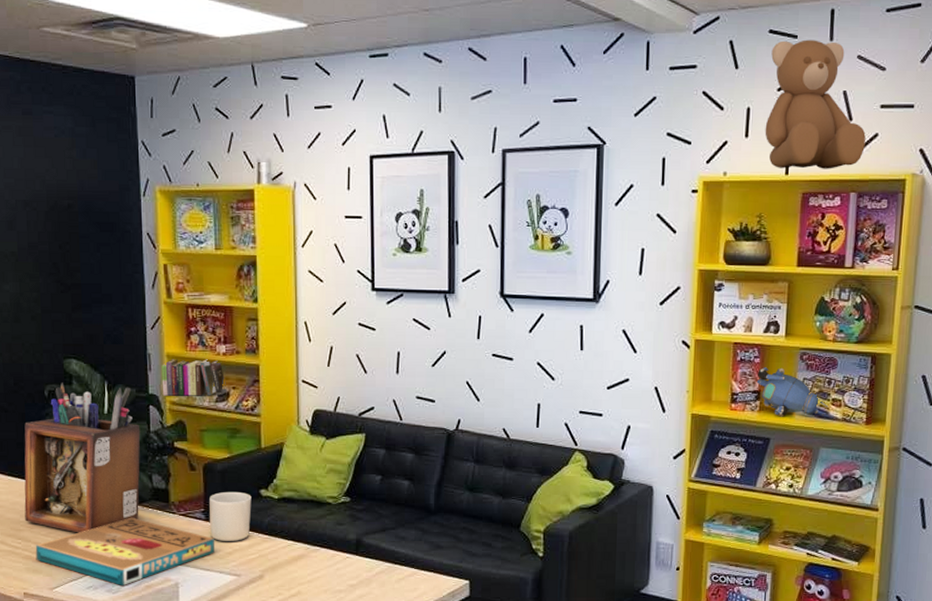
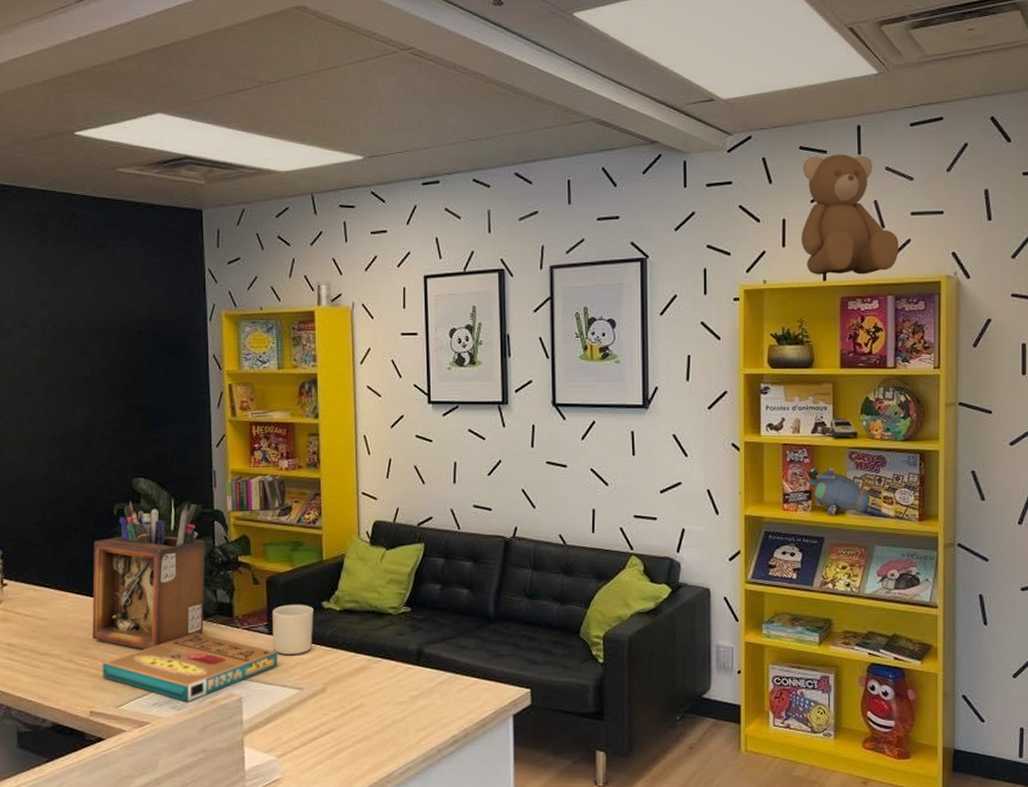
toy car: none [775,317,811,338] -> present [822,417,858,438]

